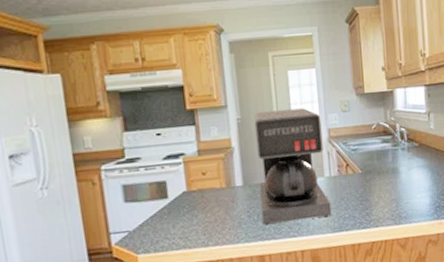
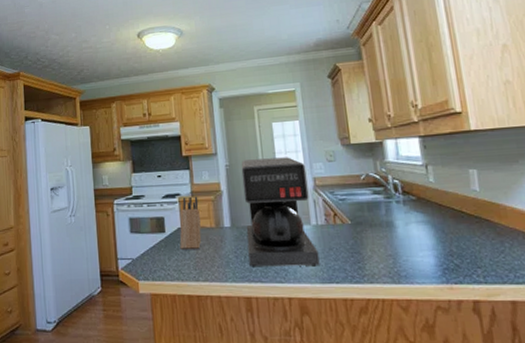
knife block: none [185,154,211,215] -> present [179,196,202,249]

